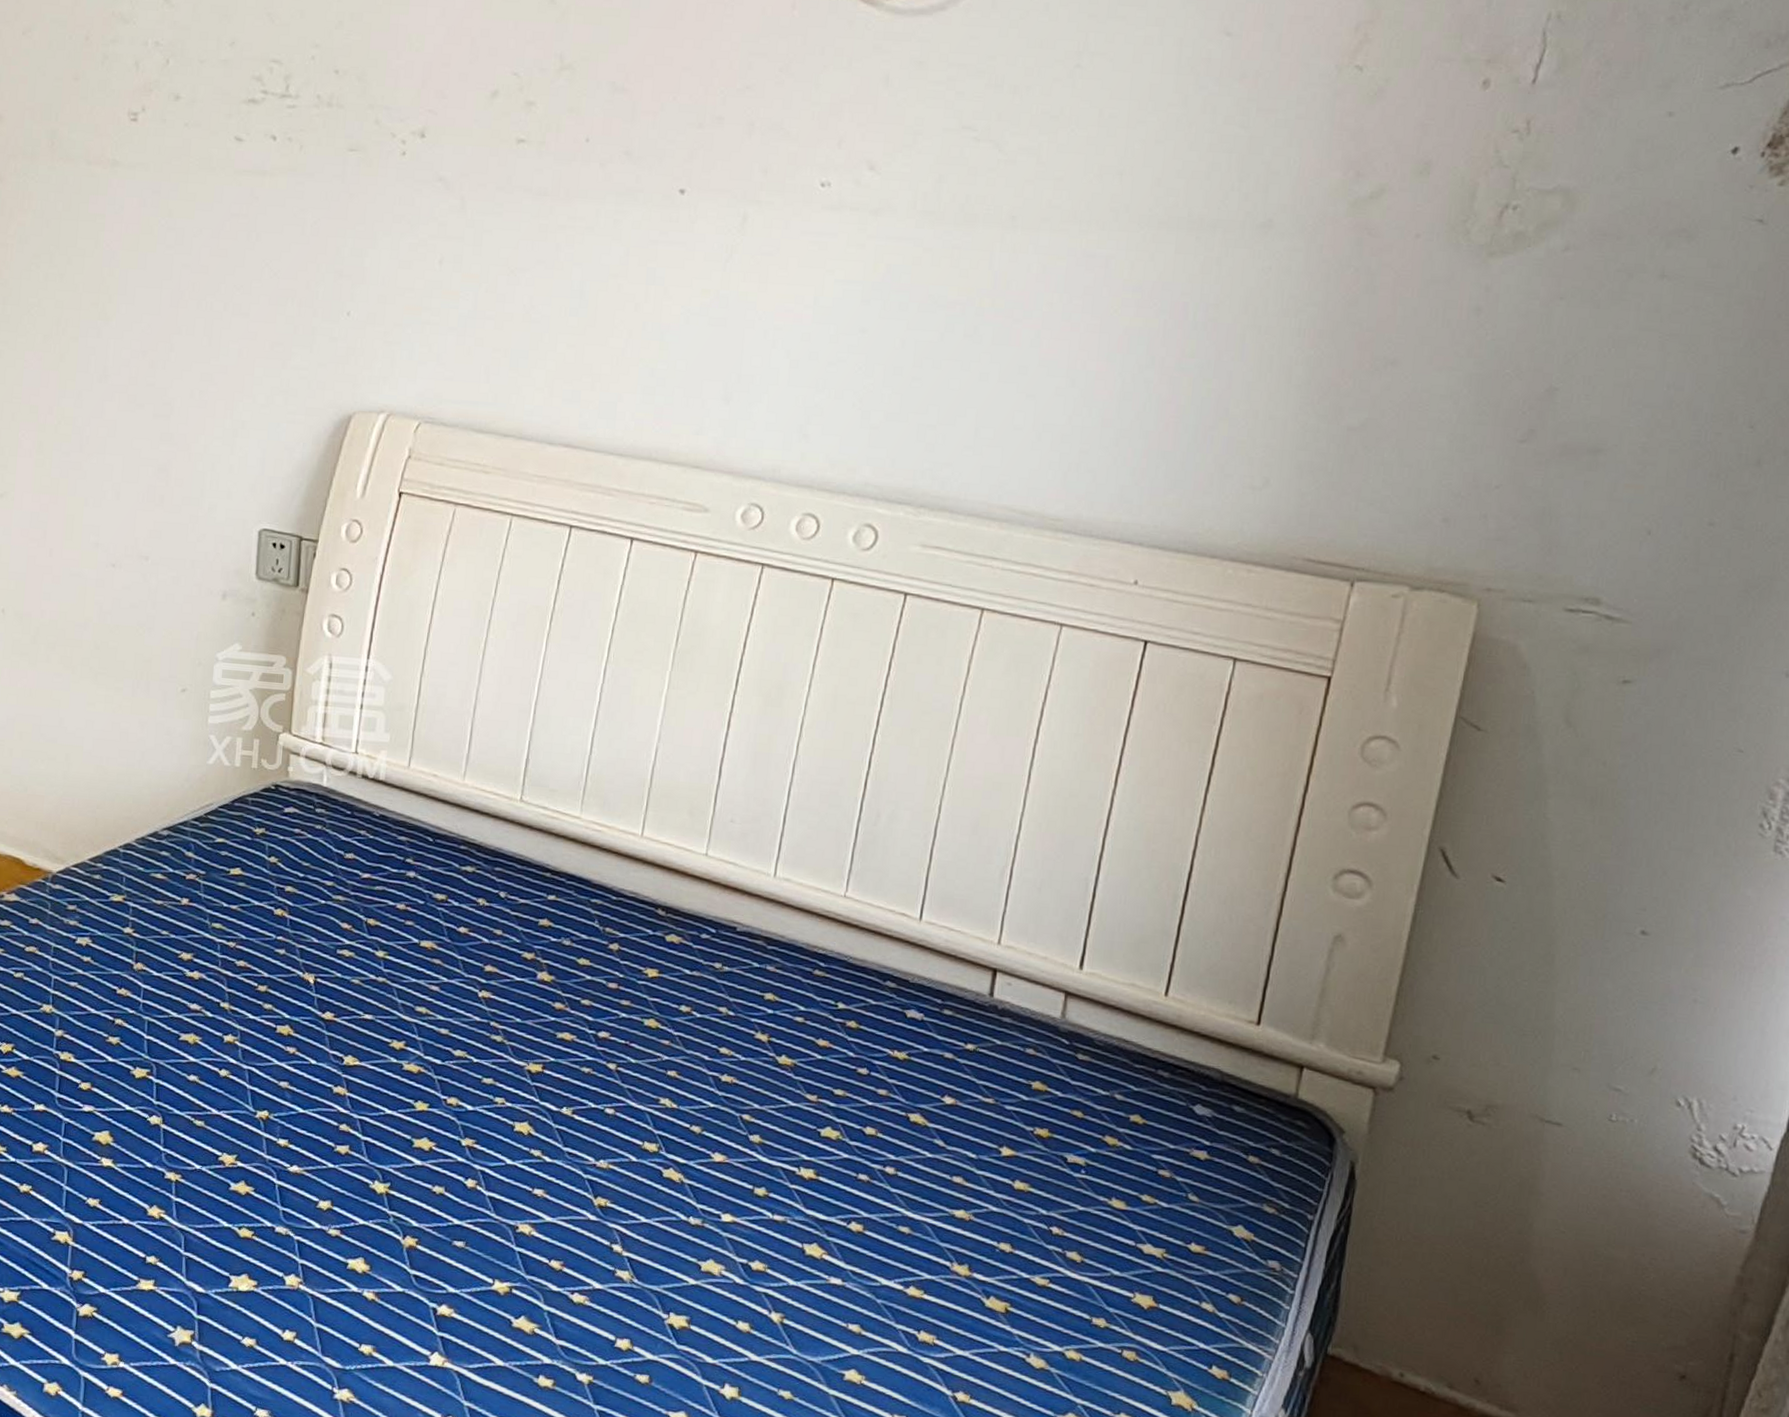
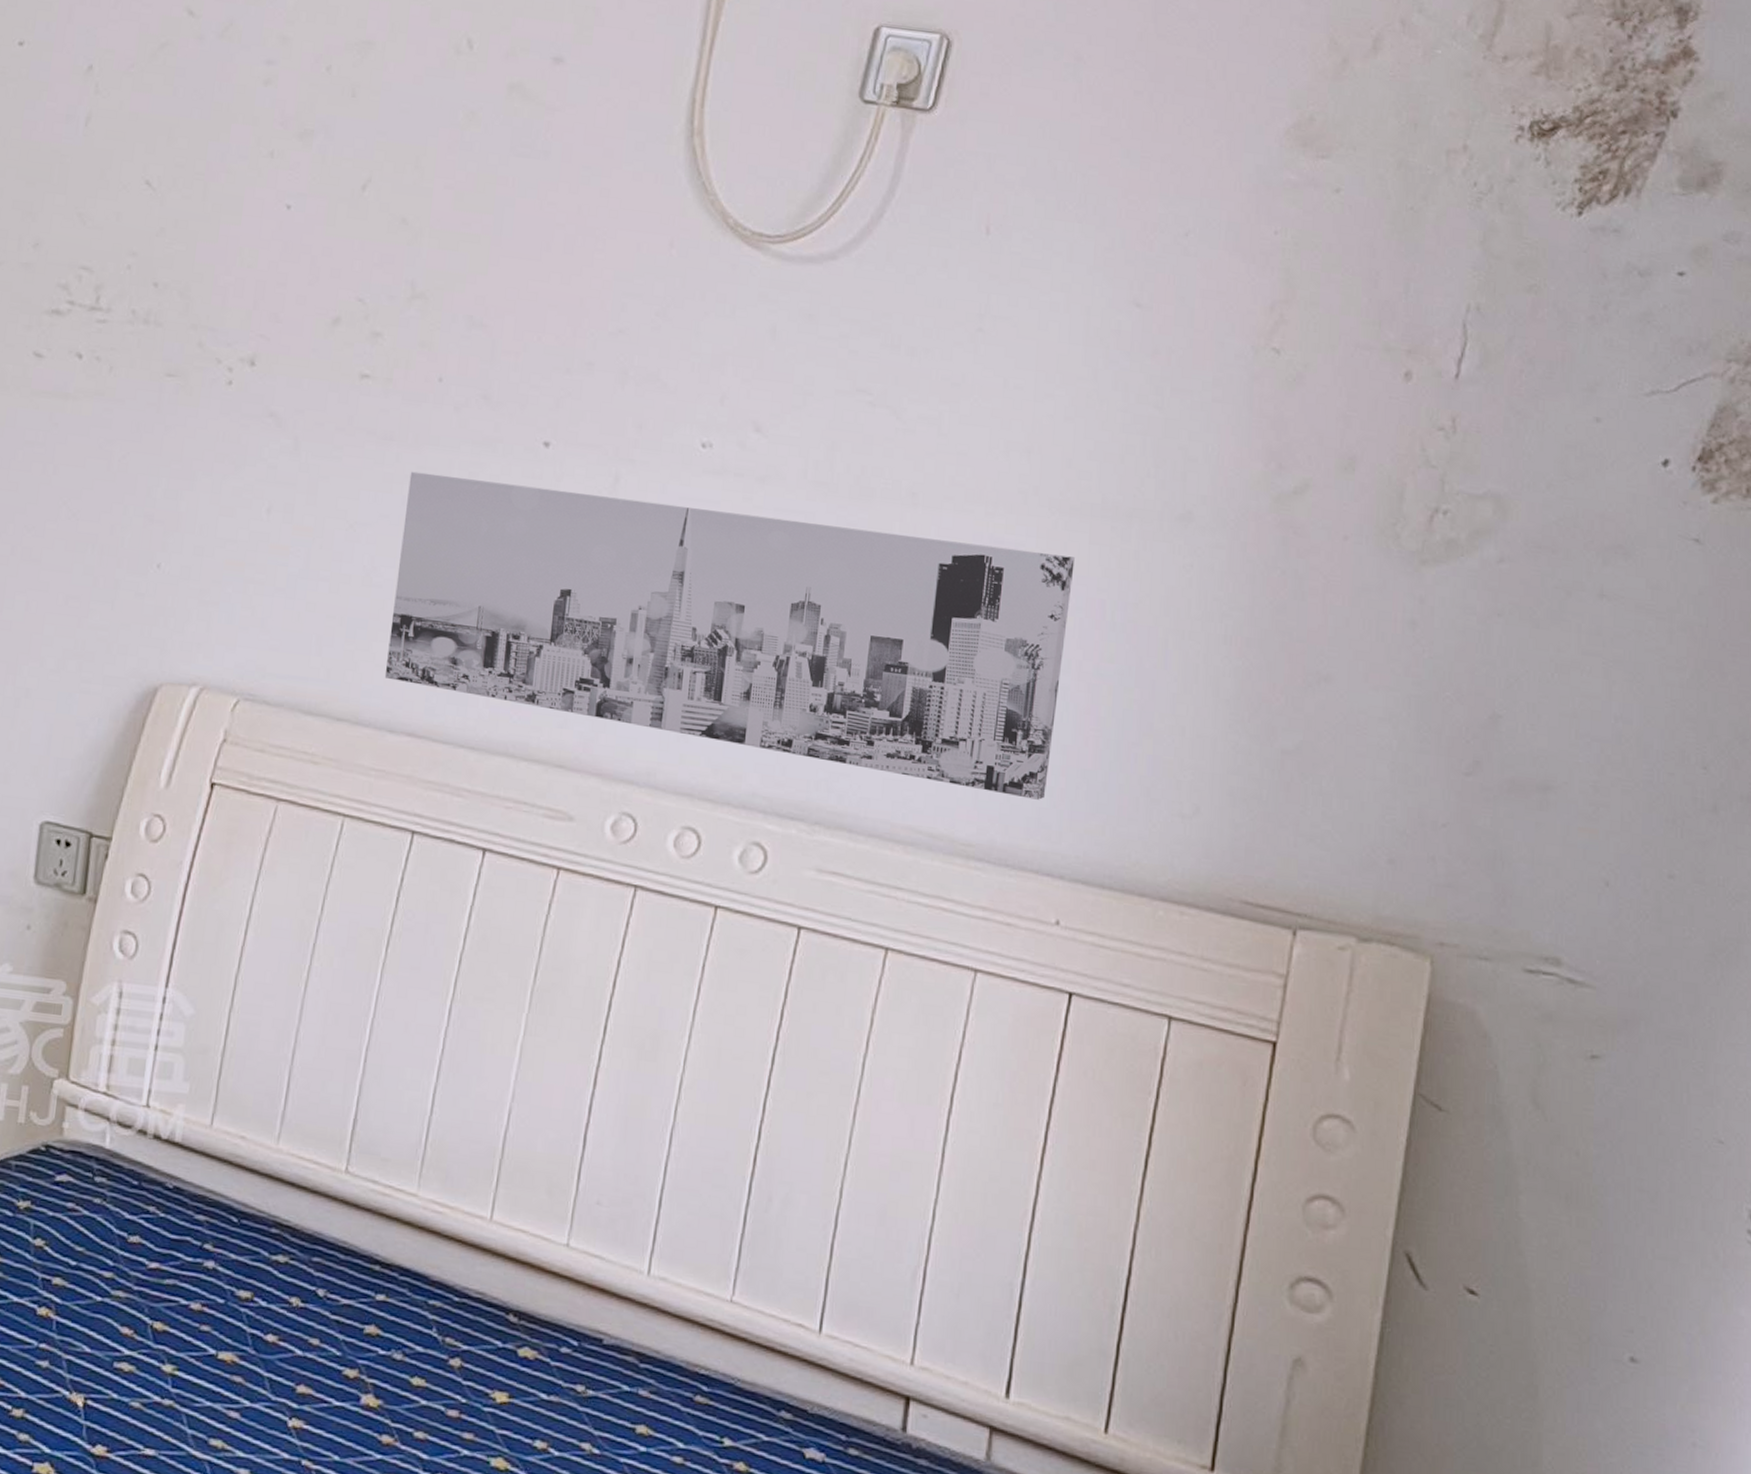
wall art: none [543,221,1161,479] -> present [384,471,1075,800]

